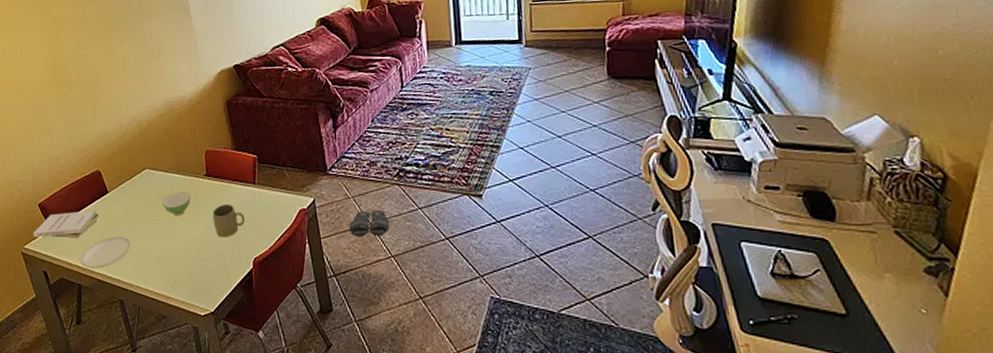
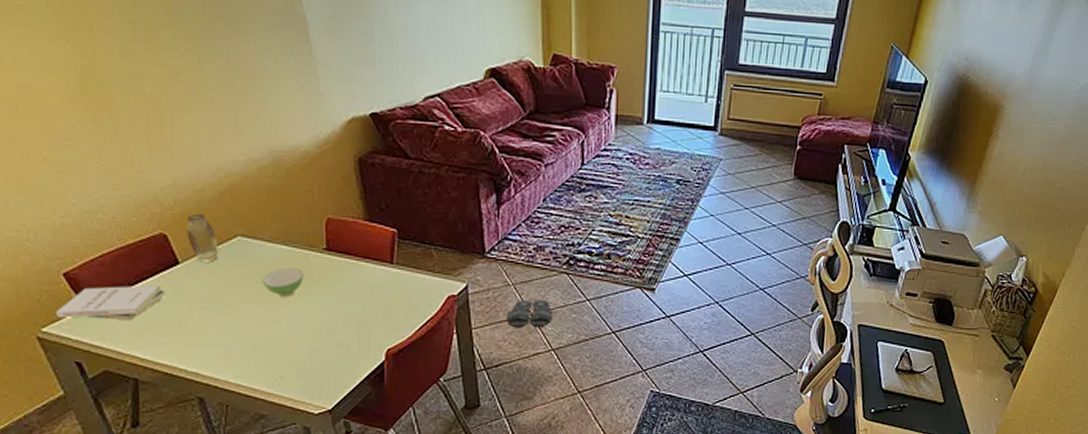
plate: present [80,236,131,268] -> none [136,320,215,359]
vase: none [113,153,134,191] -> present [186,213,219,262]
mug: present [212,203,245,237] -> none [334,285,377,325]

